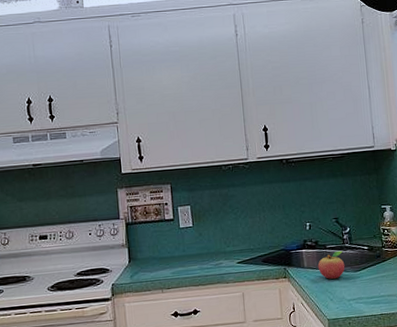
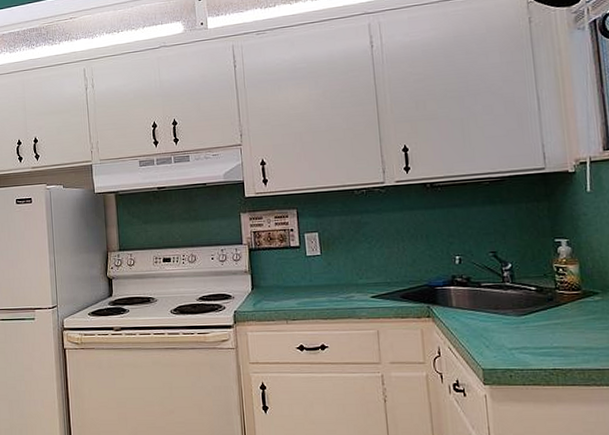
fruit: present [317,250,345,279] -> none [469,290,505,322]

